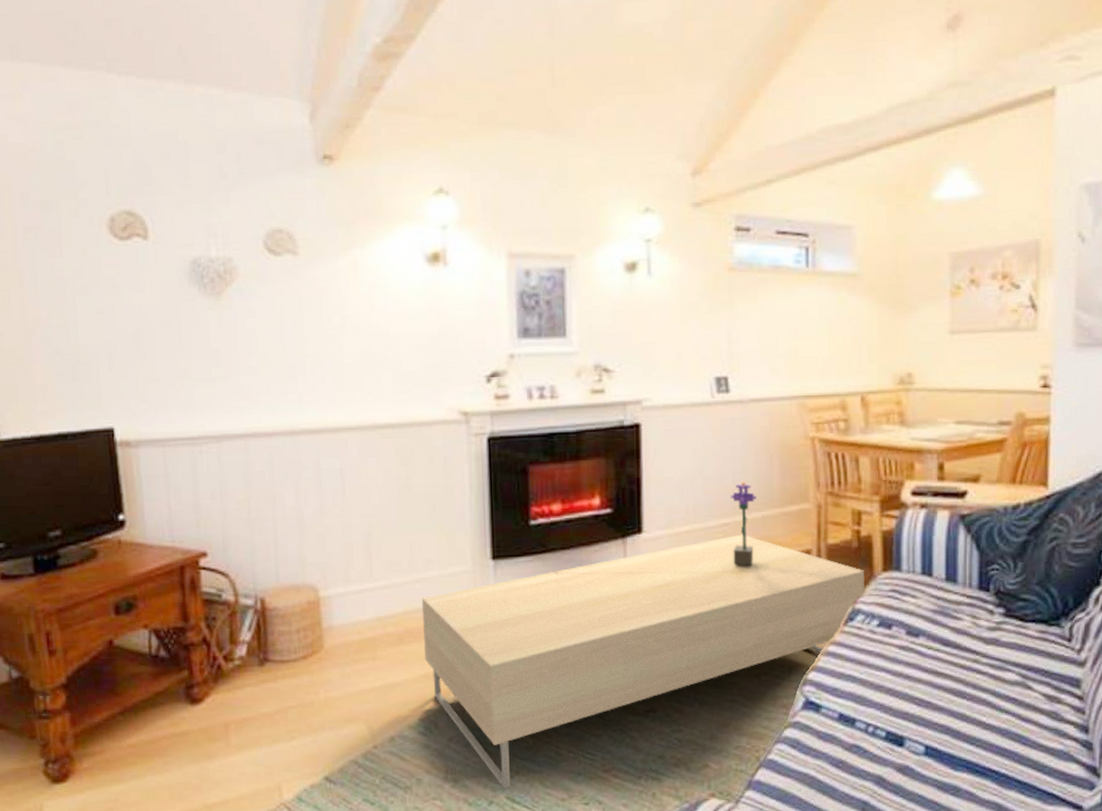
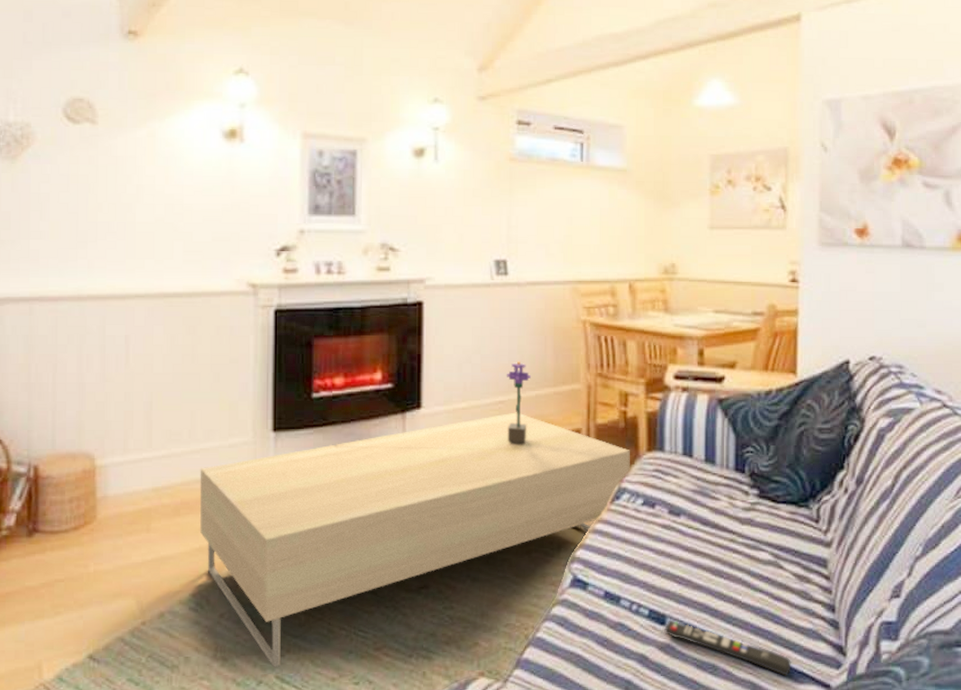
remote control: none [903,741,1040,799] -> present [664,619,791,677]

